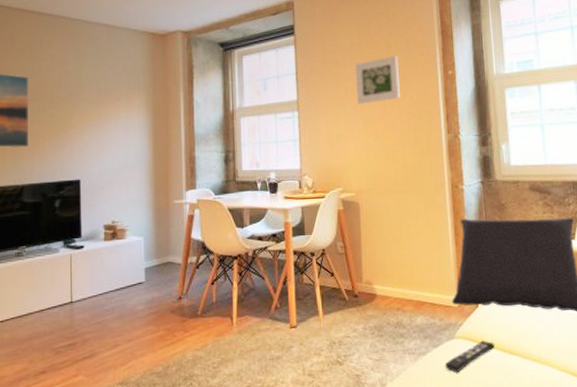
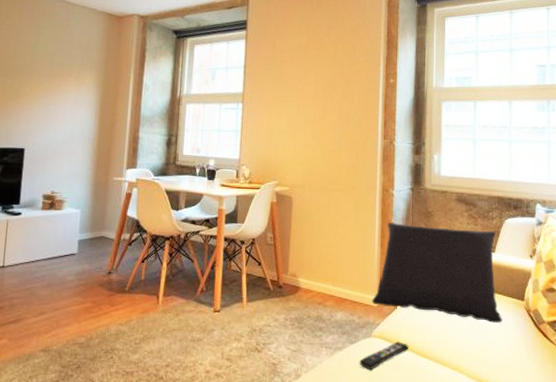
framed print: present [354,54,400,105] -> none [300,58,344,103]

